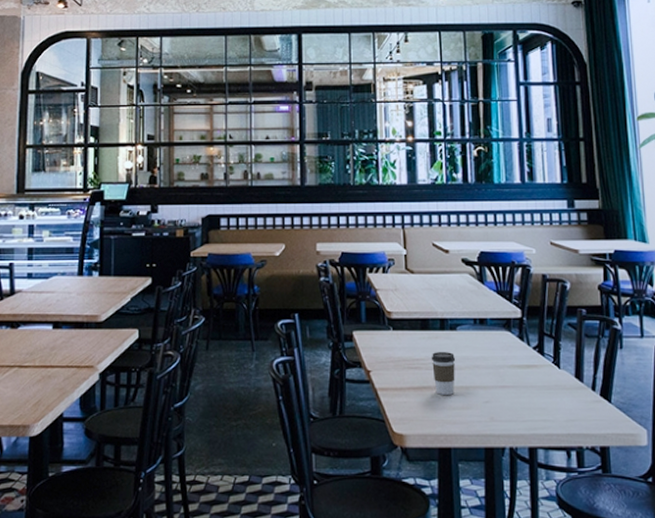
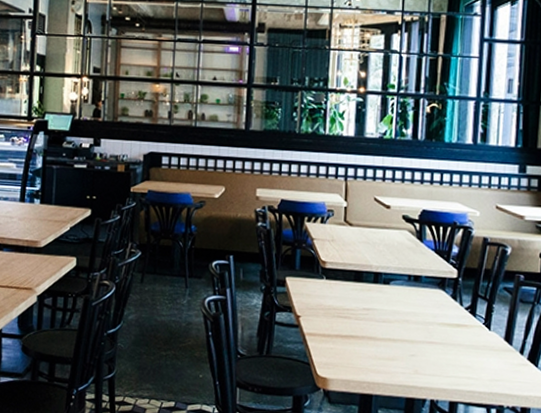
coffee cup: present [431,352,456,395] -> none [361,304,386,346]

